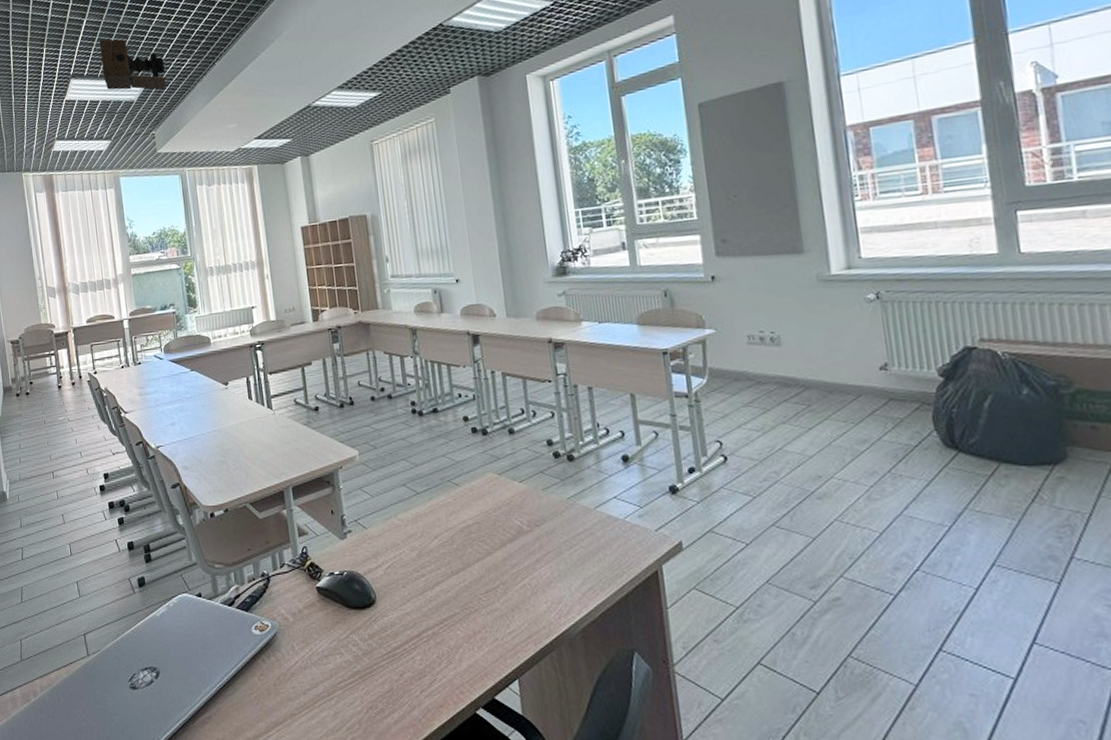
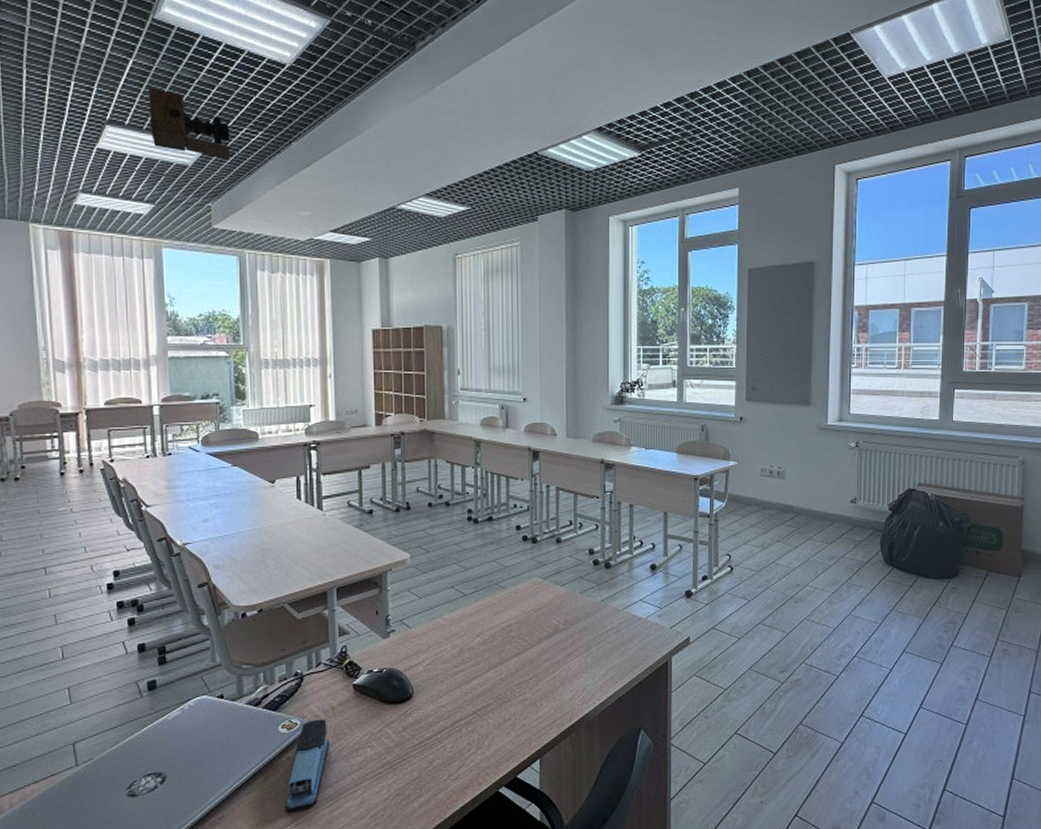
stapler: none [264,622,301,717] -> present [284,719,330,812]

